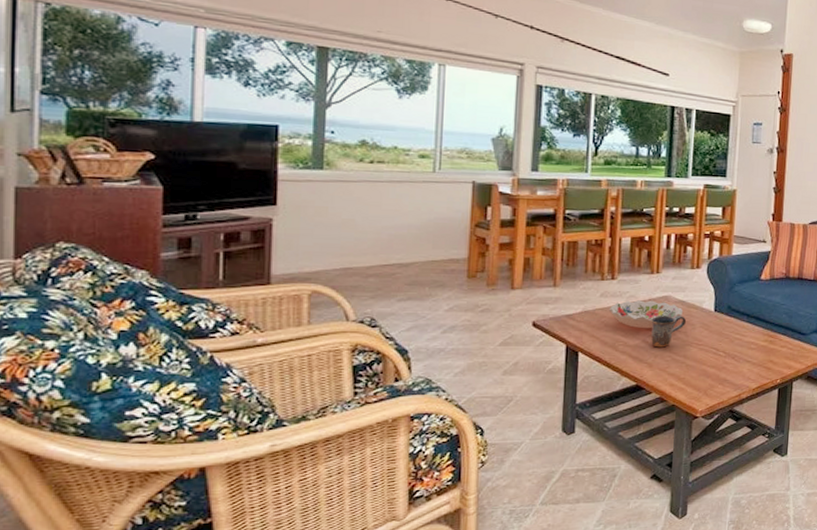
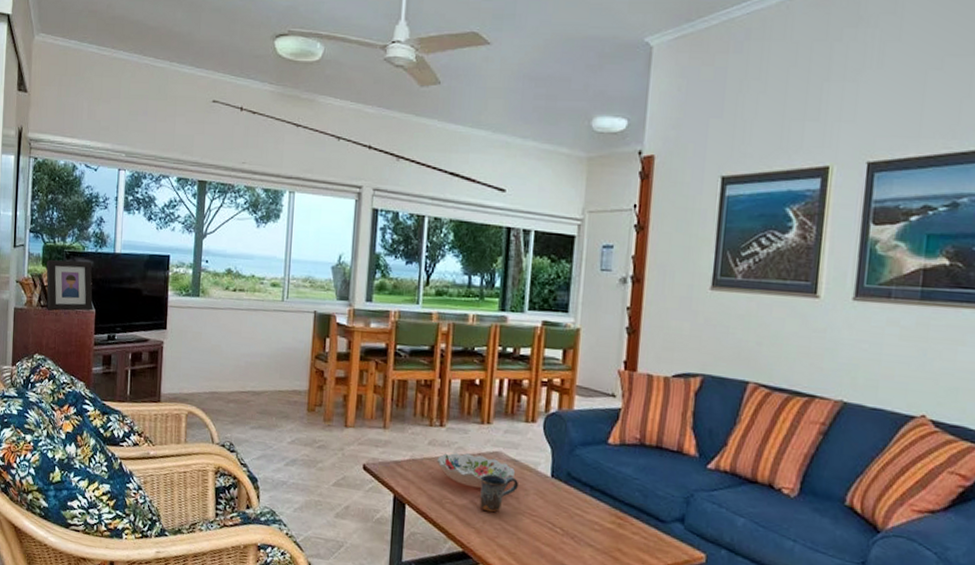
picture frame: none [74,128,158,189] -> present [46,259,93,311]

